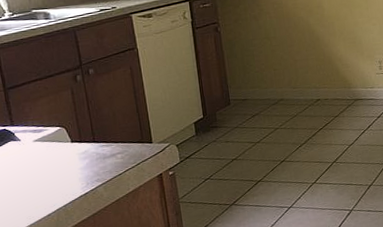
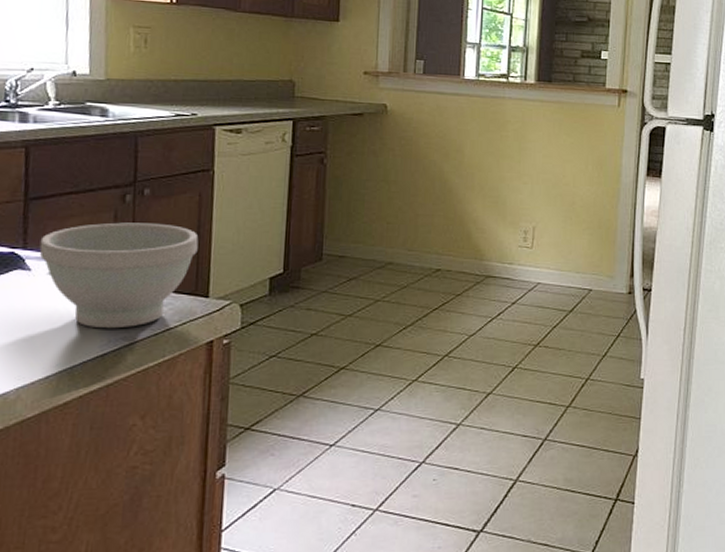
bowl: none [22,93,138,176] -> present [39,222,199,329]

